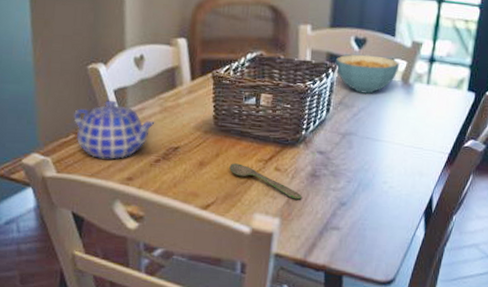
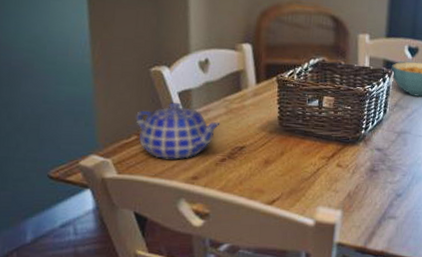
spoon: present [229,163,302,200] -> none [294,161,362,193]

